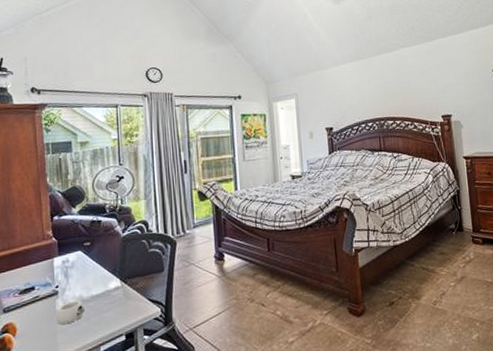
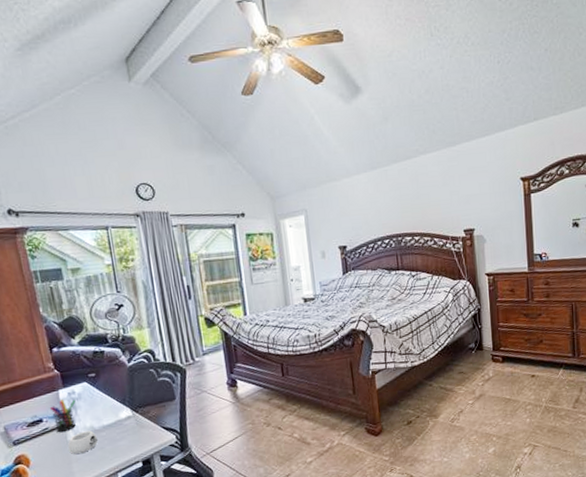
pen holder: none [43,267,69,302] -> present [49,399,76,433]

